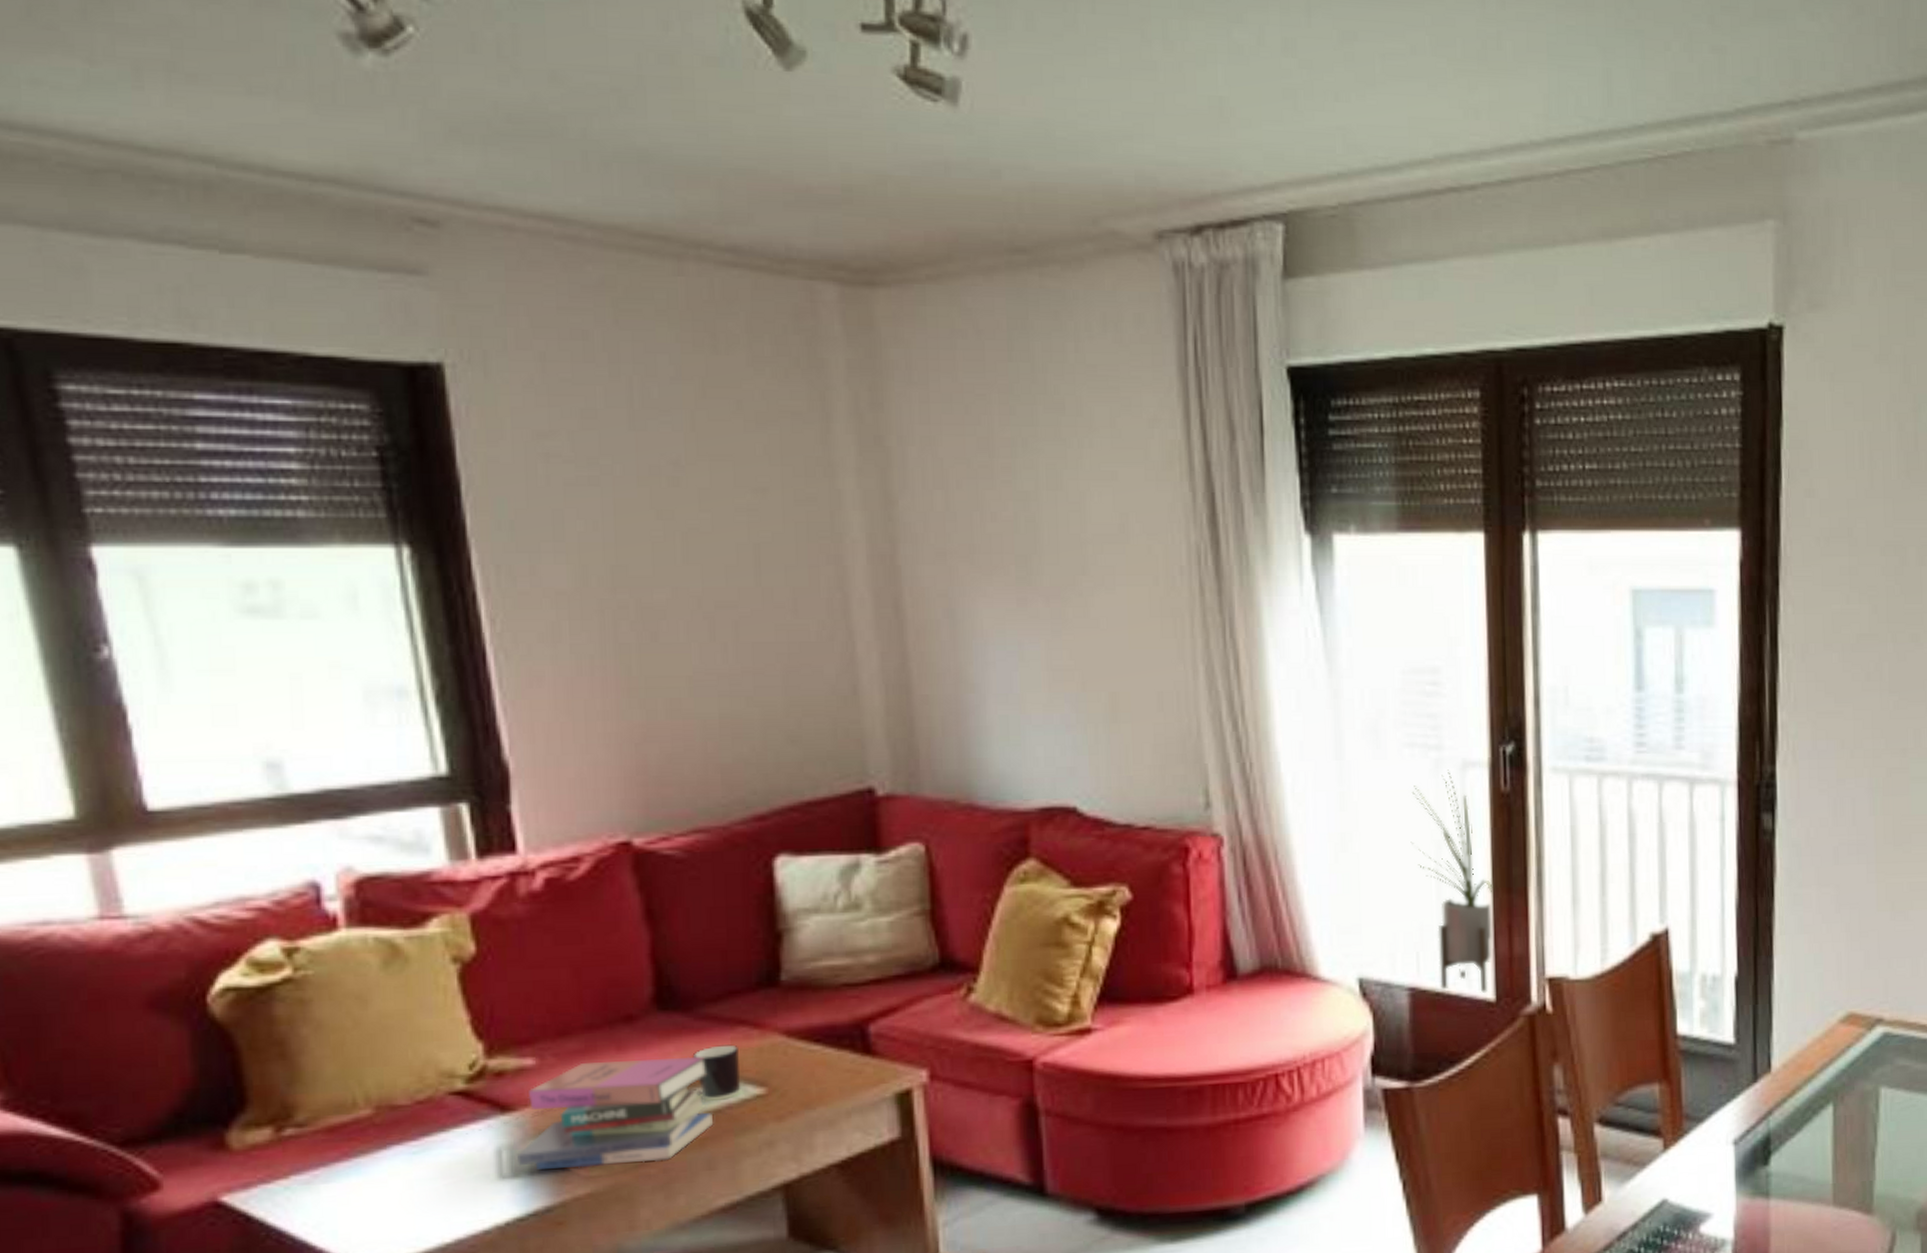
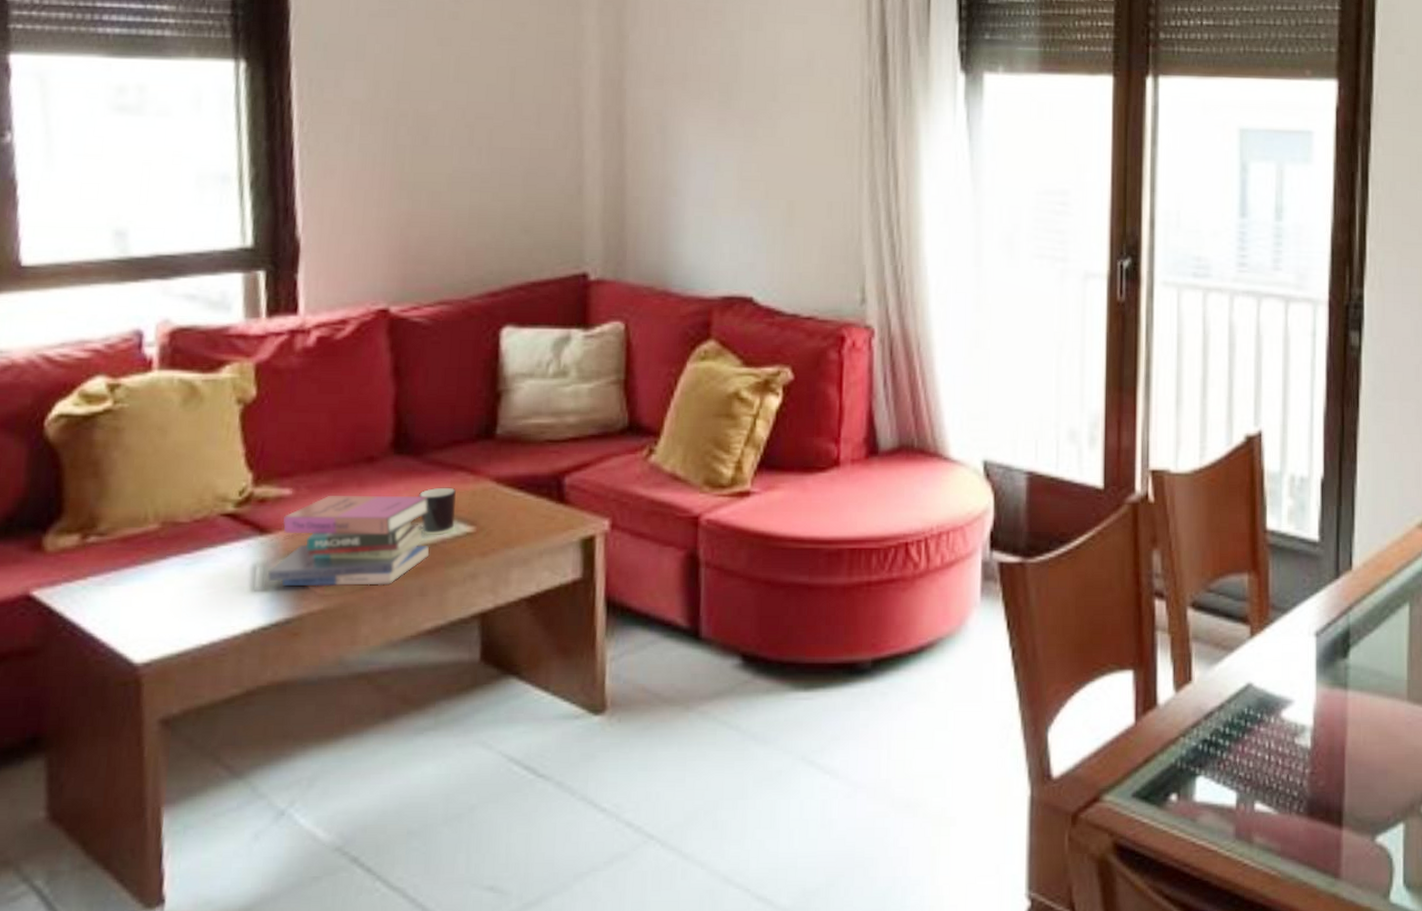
house plant: present [1410,770,1493,993] -> none [1035,279,1106,480]

